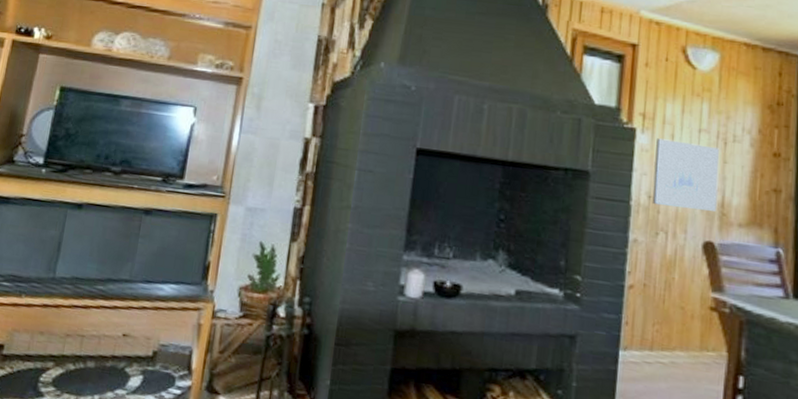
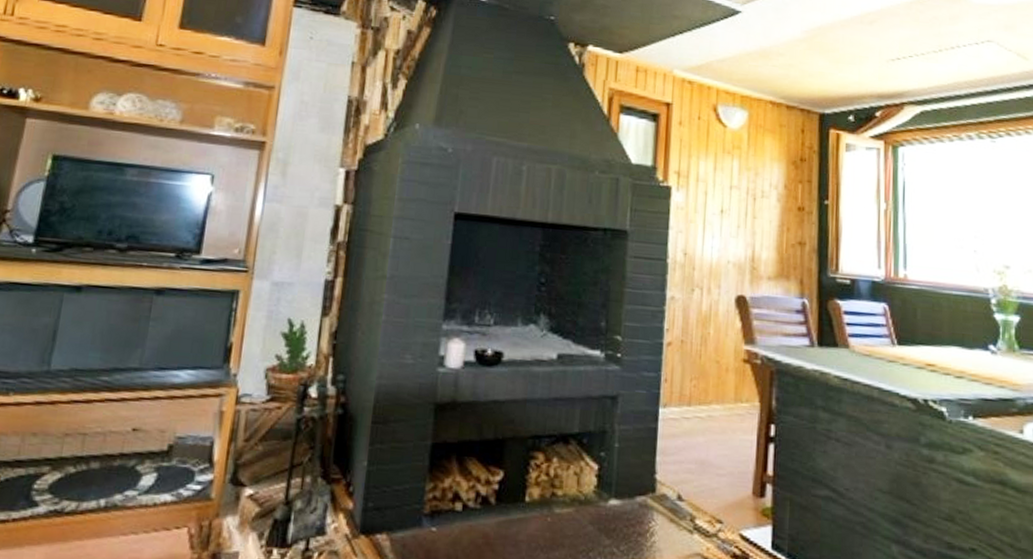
wall art: present [652,138,720,211] -> none [687,196,750,266]

